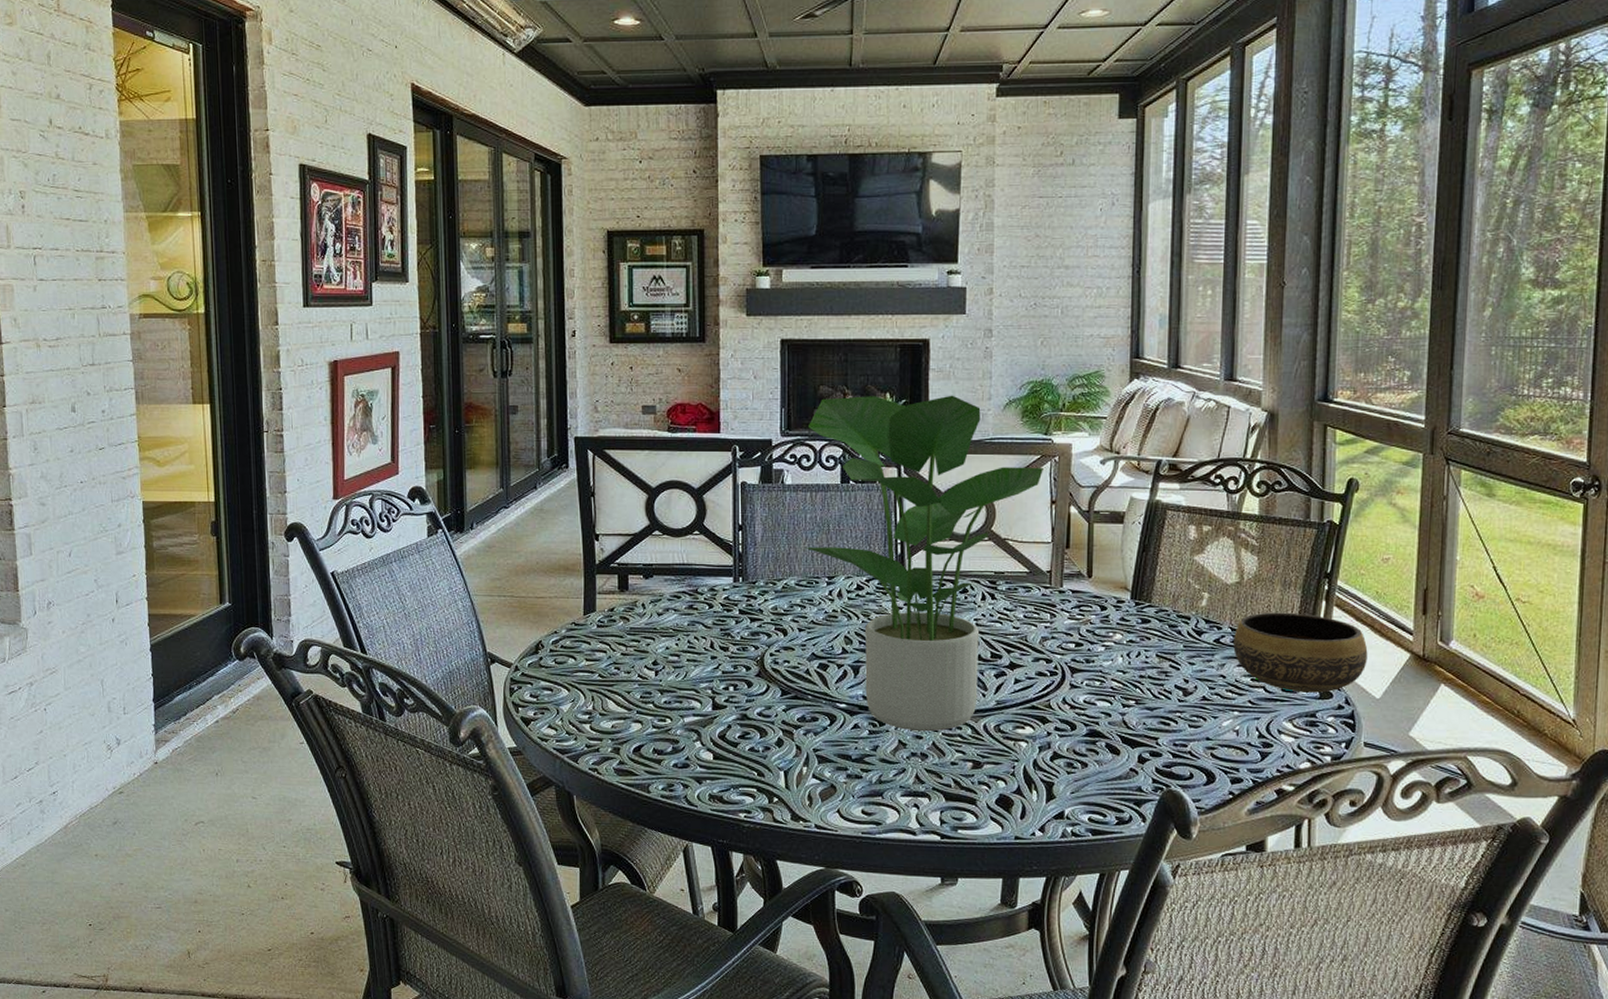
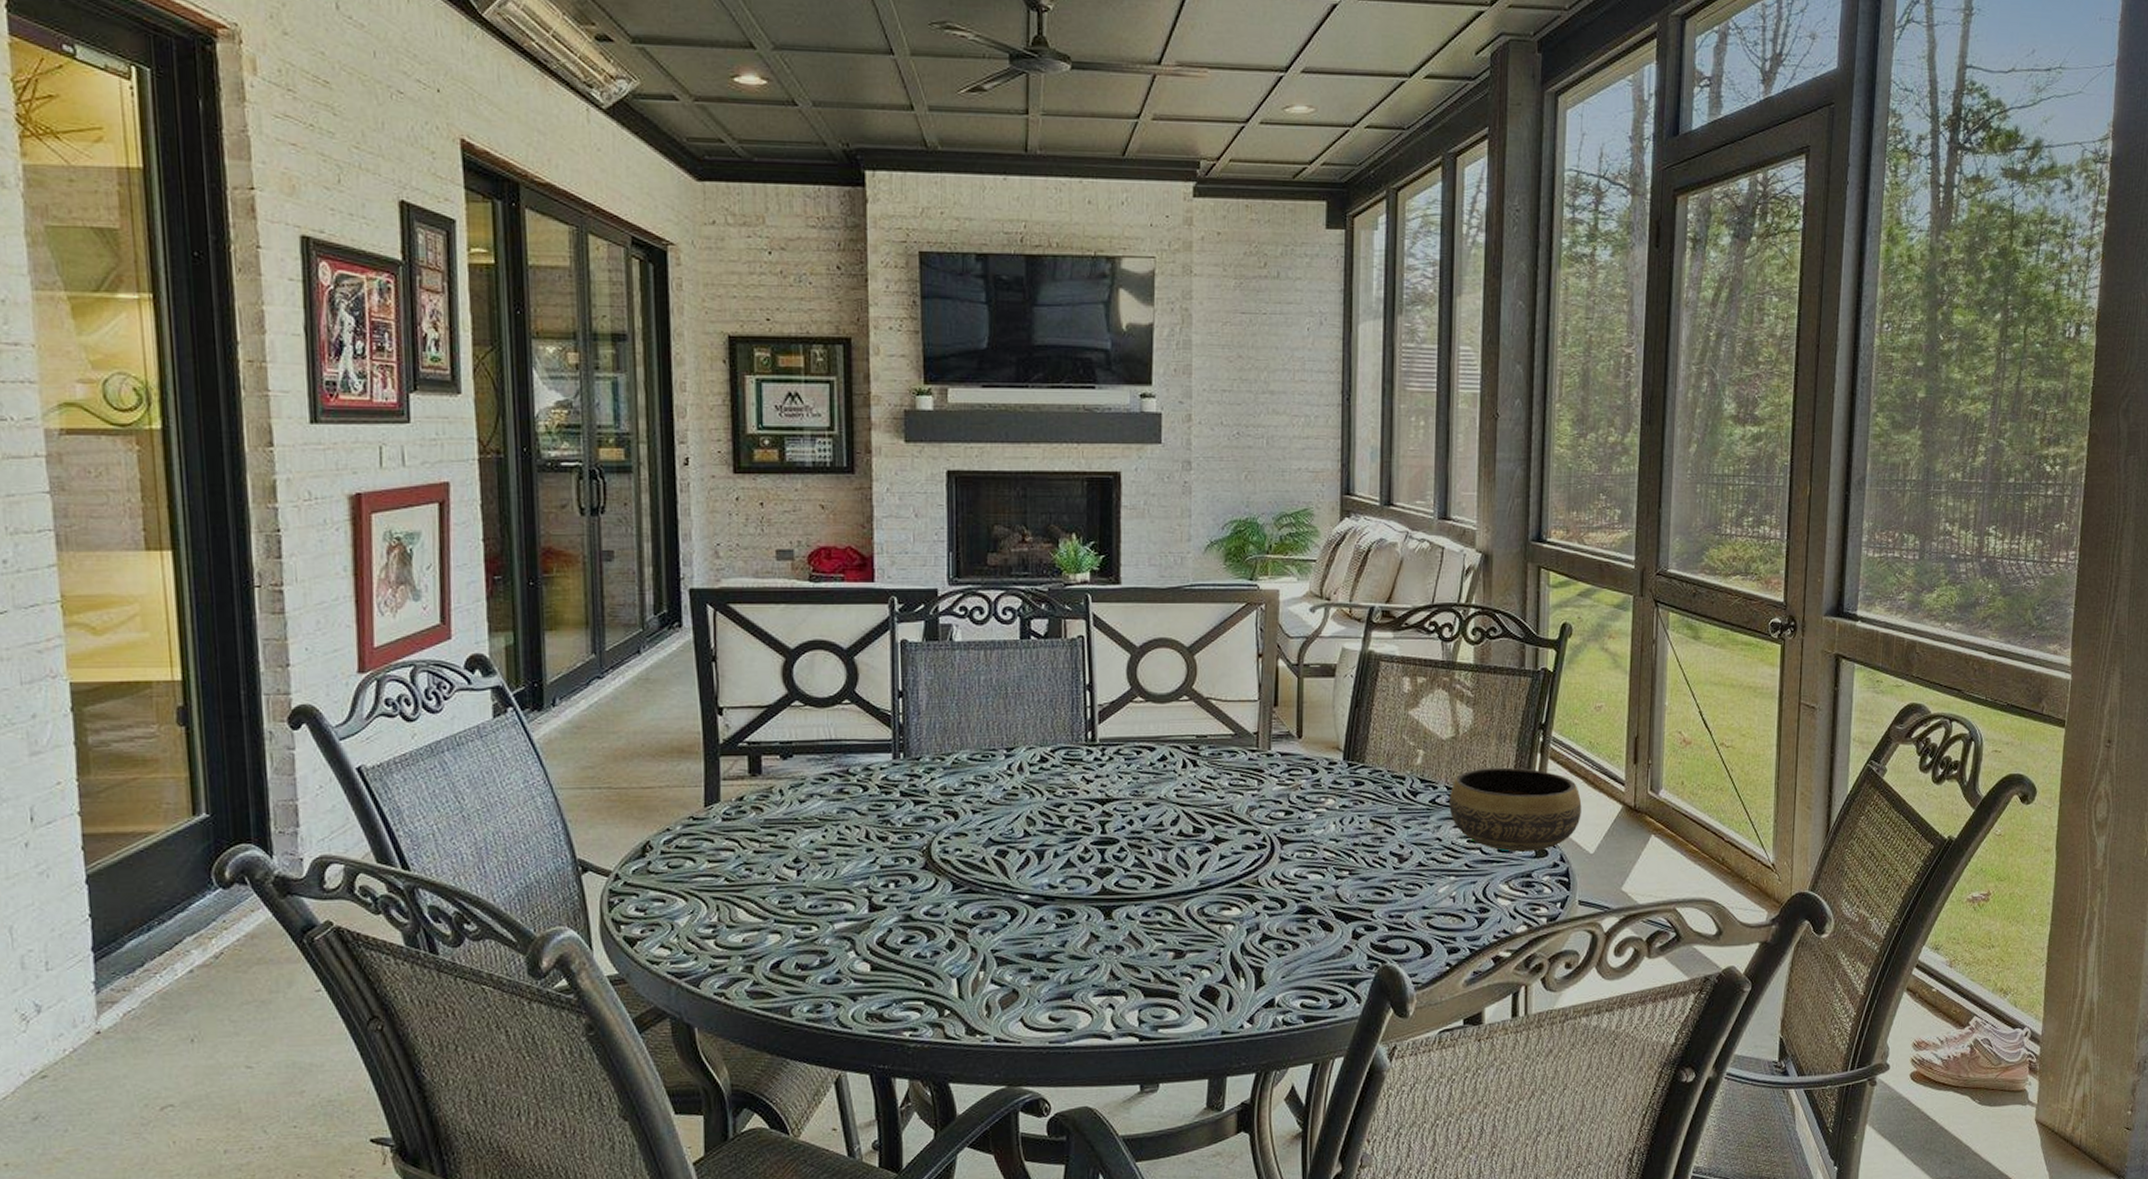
potted plant: present [806,395,1043,732] -> none [980,536,1249,921]

